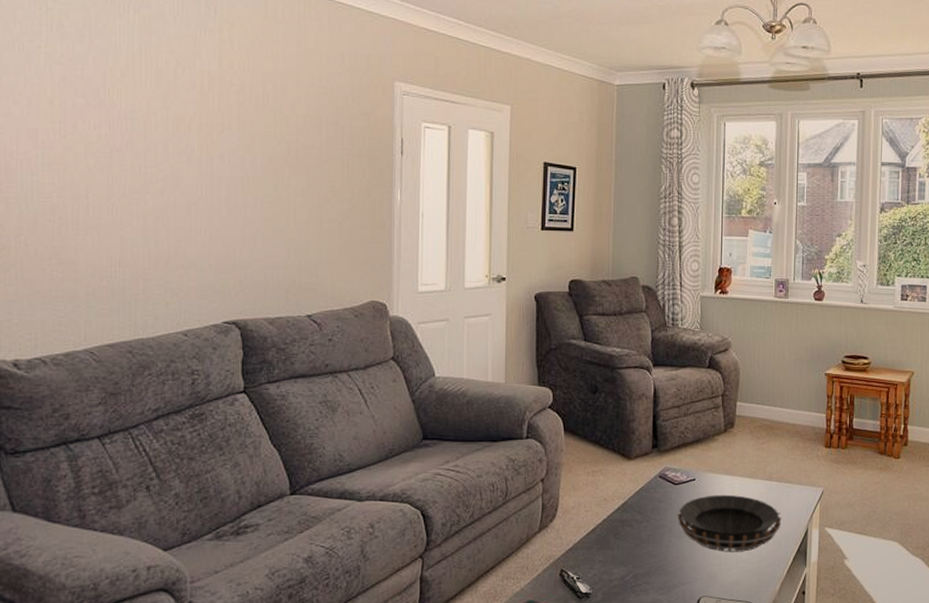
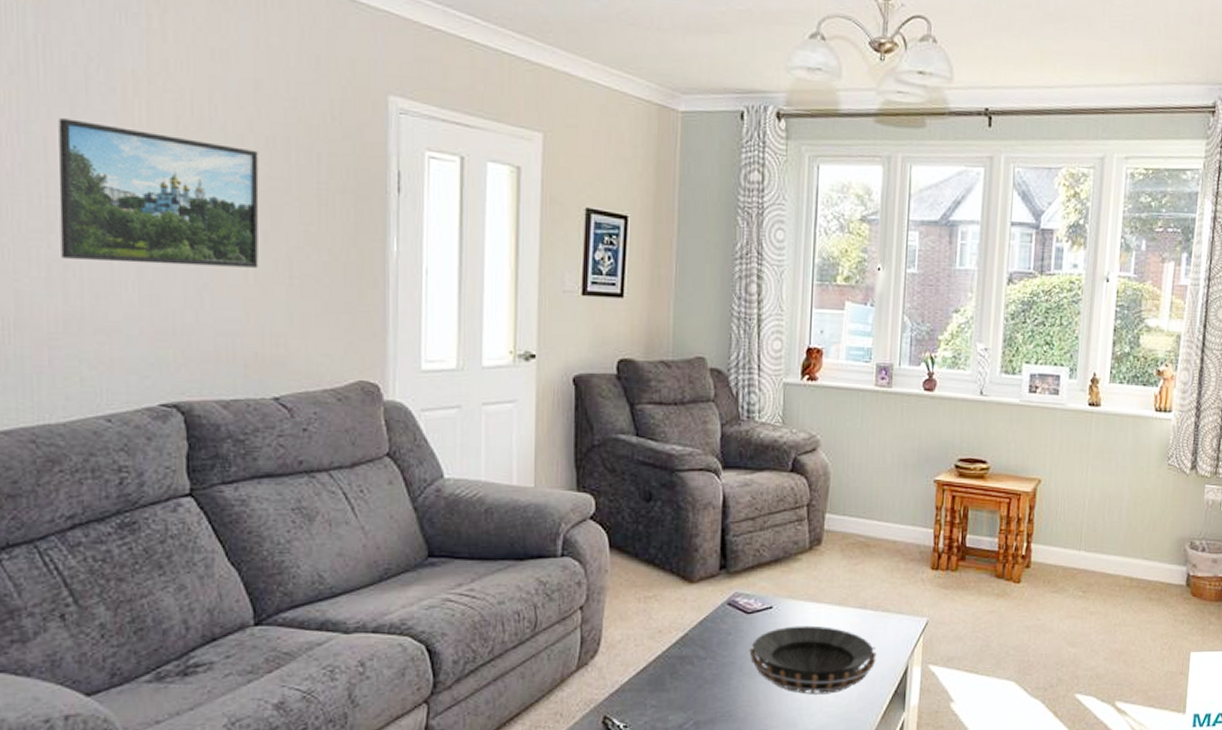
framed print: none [154,108,298,216] -> present [58,118,259,268]

